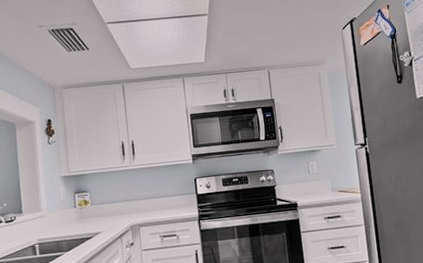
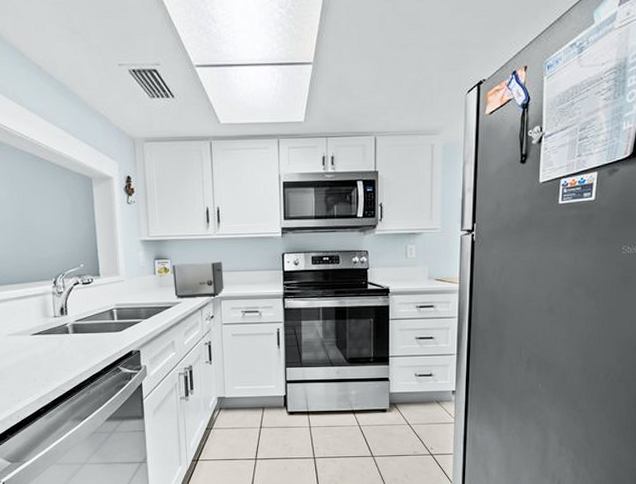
toaster: none [92,190,142,229] -> present [173,261,224,299]

